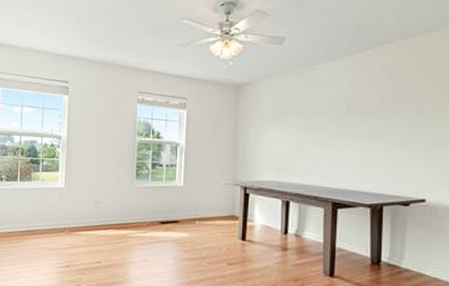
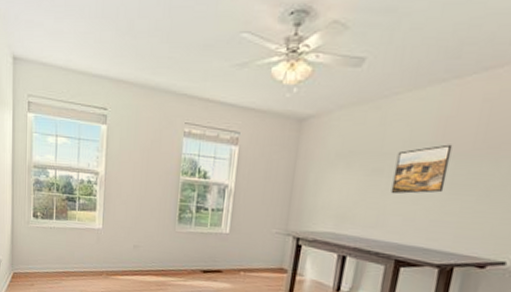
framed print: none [320,103,365,146] -> present [391,144,453,194]

